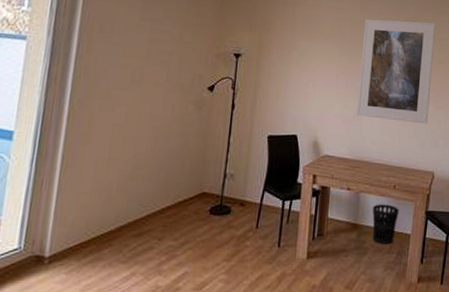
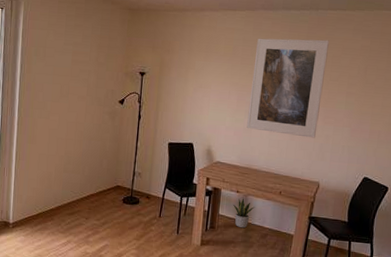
potted plant: none [344,196,368,232] -> present [233,198,255,228]
wastebasket: present [372,204,399,244] -> none [258,206,284,241]

